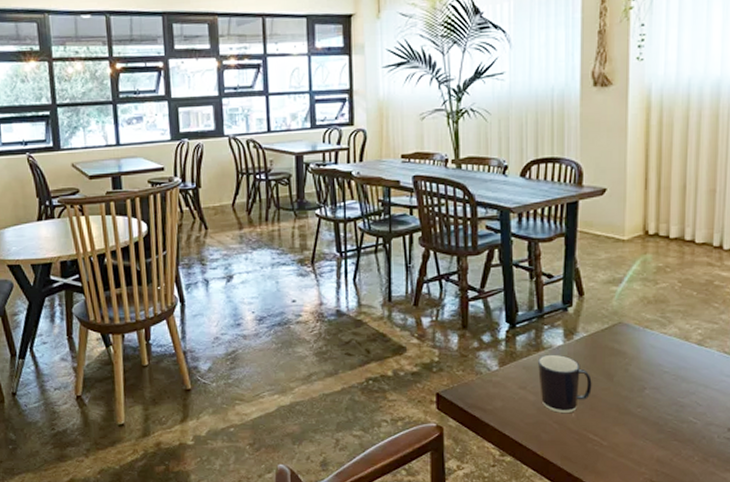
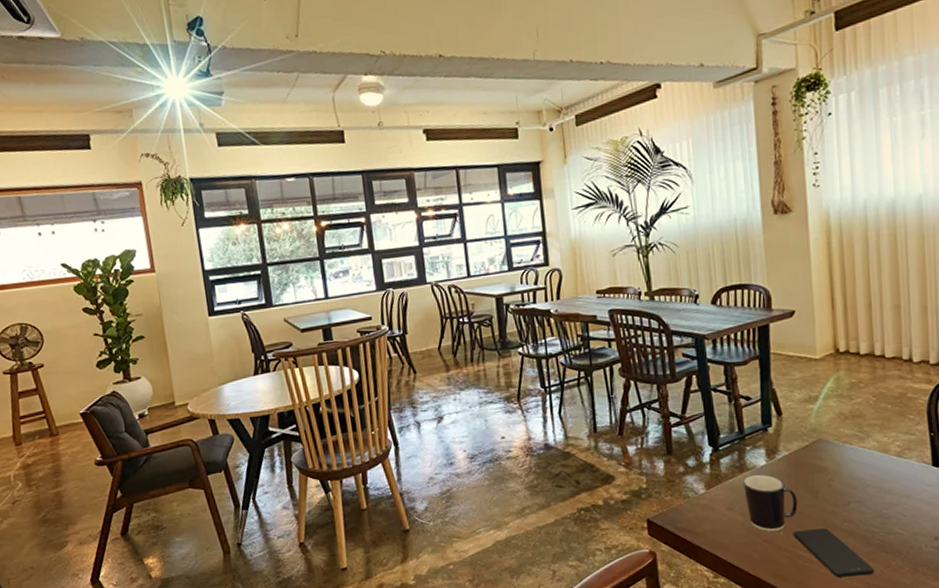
smartphone: none [584,413,664,463] -> present [792,528,875,578]

